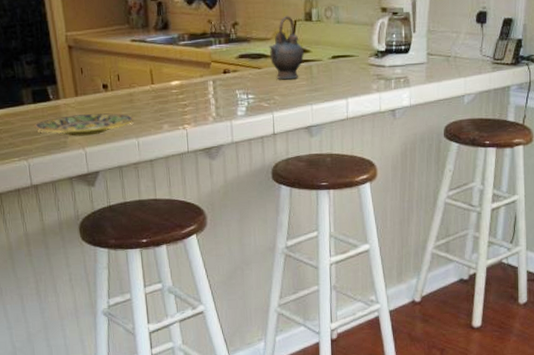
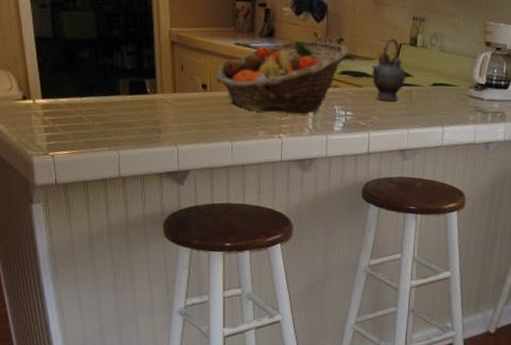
plate: present [34,113,134,136] -> none [128,111,230,134]
fruit basket: none [115,27,244,106] -> present [216,40,348,115]

